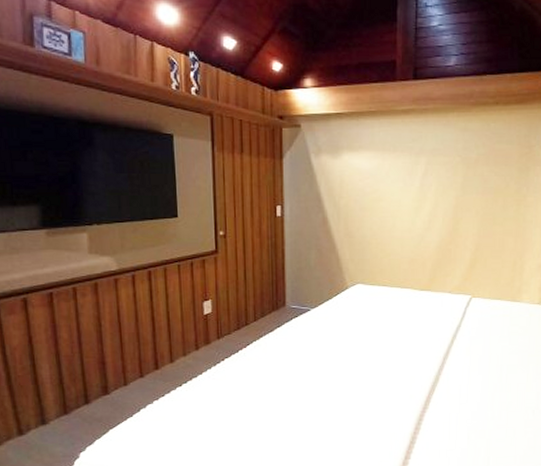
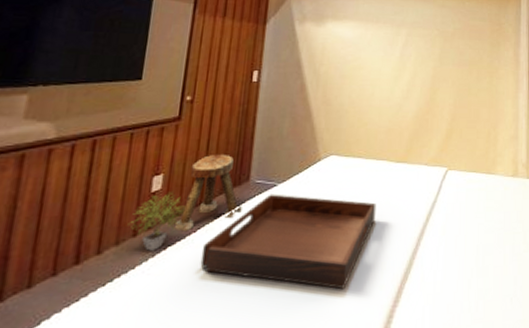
potted plant: none [192,315,234,361] -> present [131,192,185,251]
stool: none [227,284,282,347] -> present [174,155,242,232]
serving tray: none [253,317,403,396] -> present [200,194,376,289]

